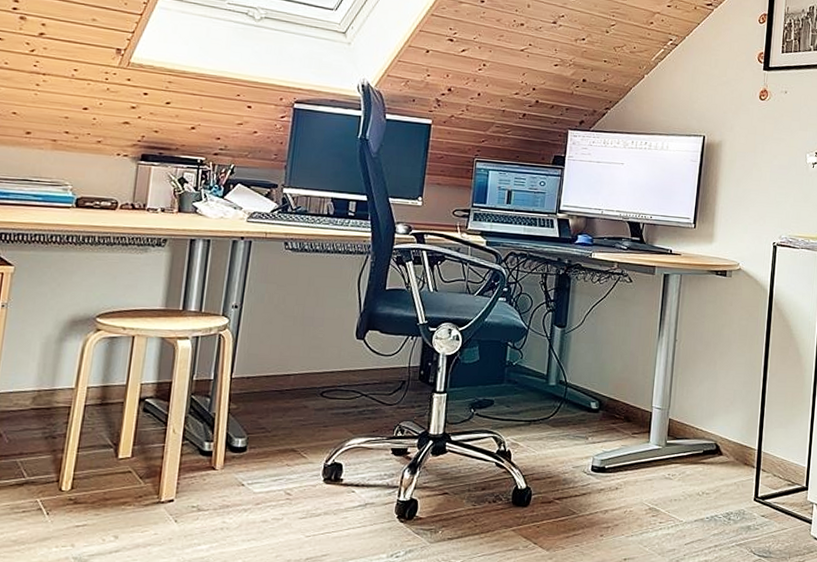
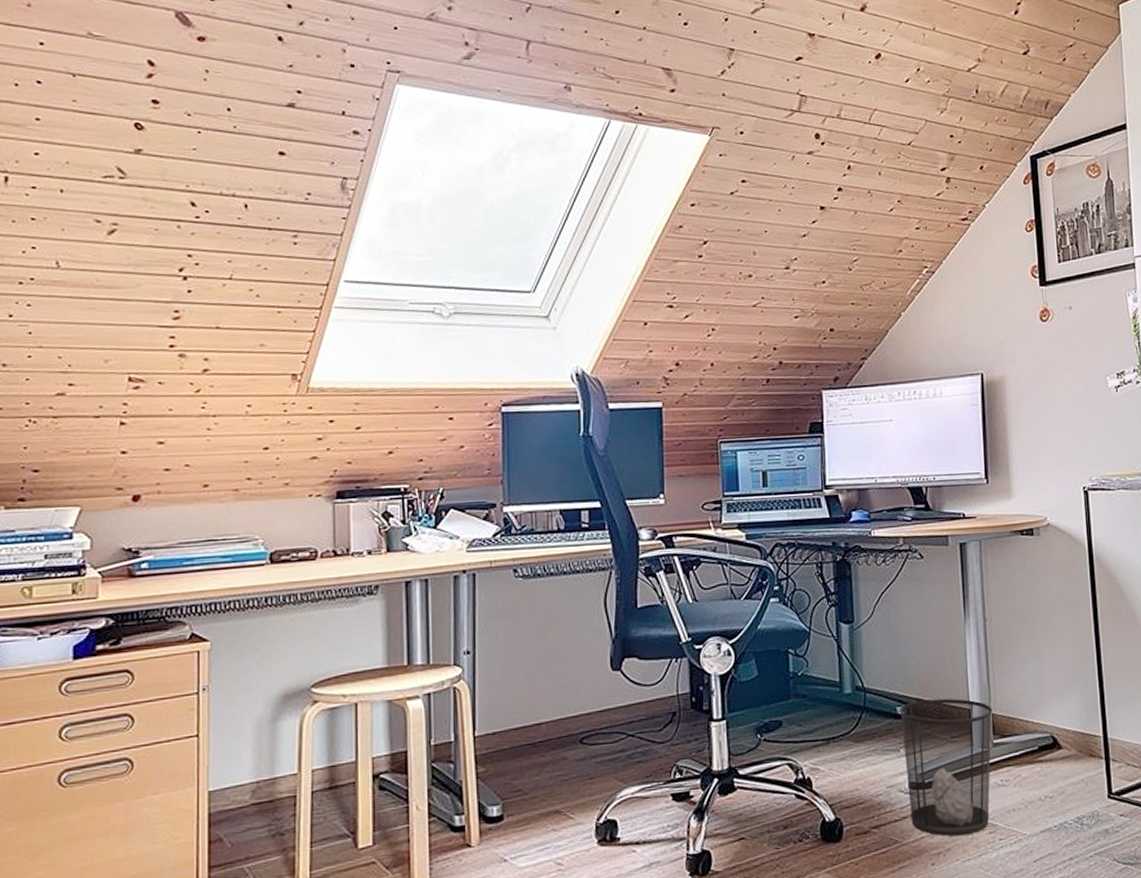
waste bin: none [589,399,671,516] -> present [899,698,993,837]

